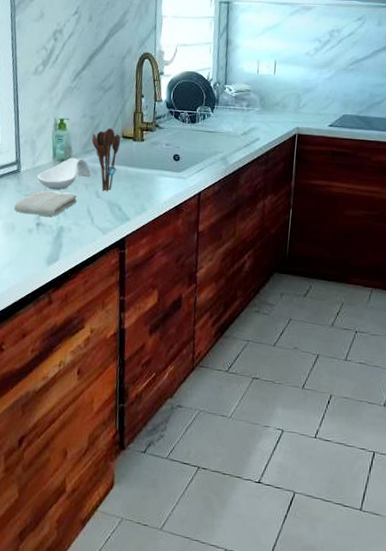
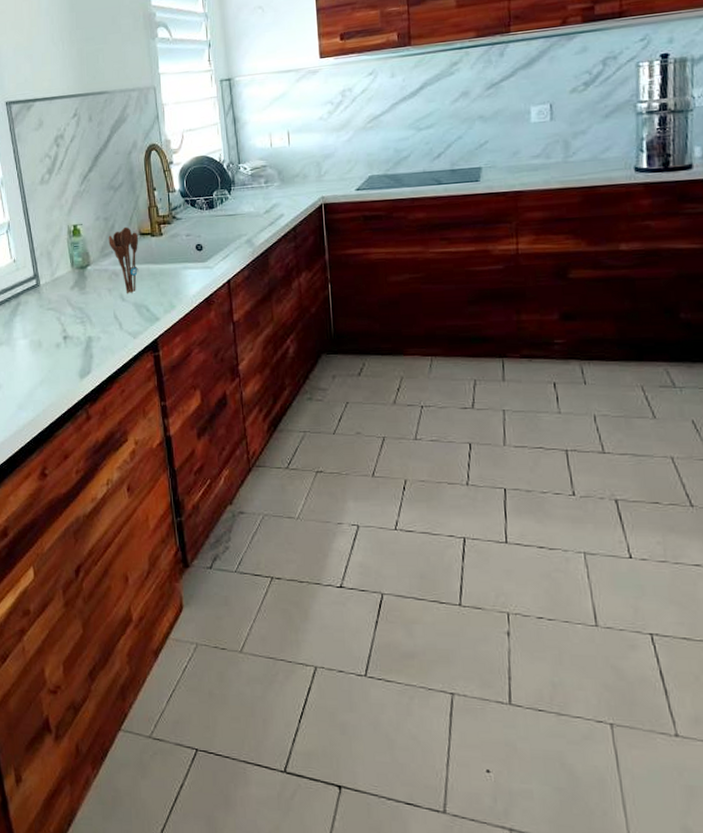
washcloth: present [13,190,77,217] -> none [38,301,102,329]
spoon rest: present [37,157,91,190] -> none [57,263,112,300]

